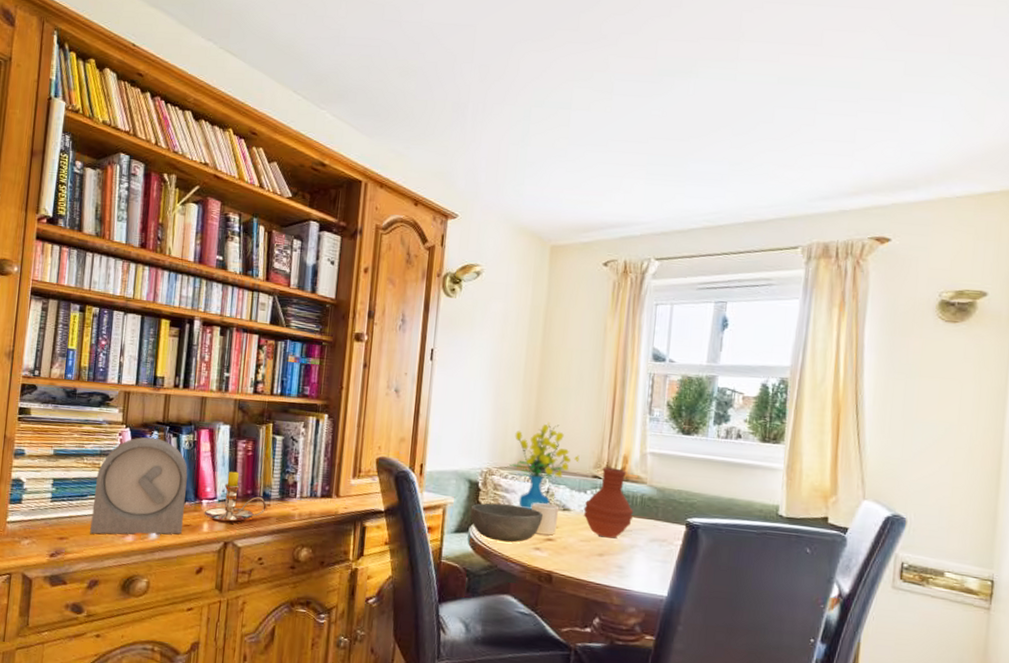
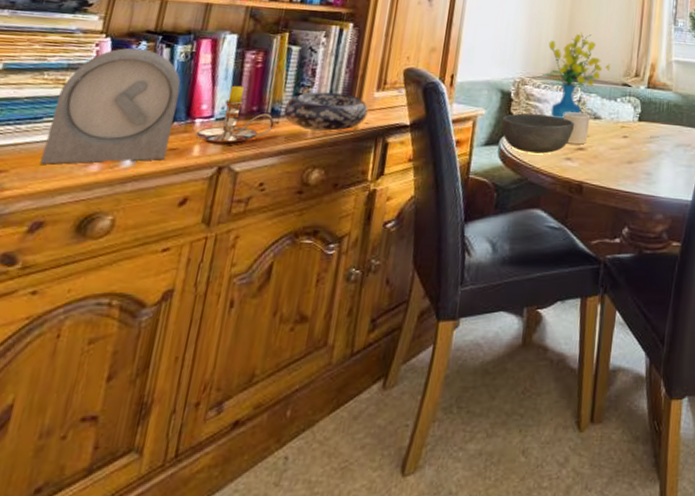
decorative bowl: none [273,478,346,514] -> present [283,92,369,131]
vase: present [583,467,633,538] -> none [614,75,660,145]

